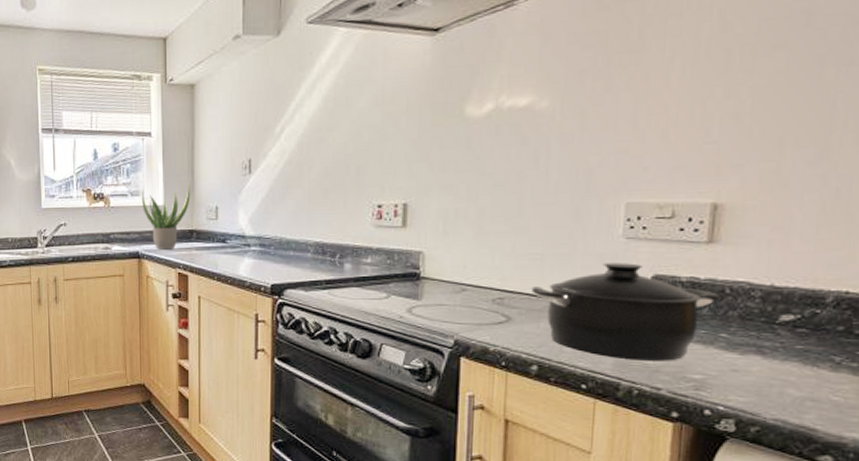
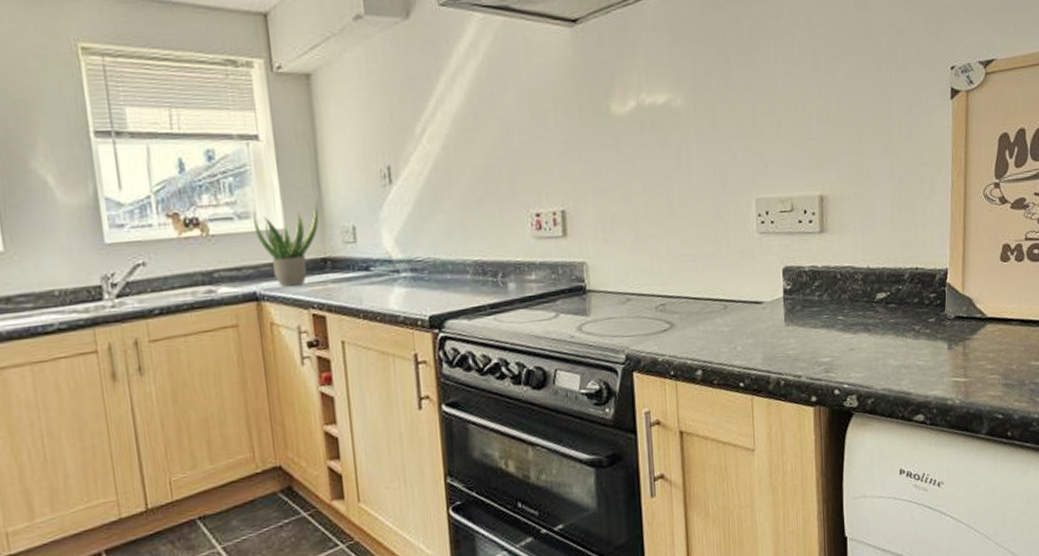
saucepan: present [531,263,719,361] -> none [688,257,833,352]

